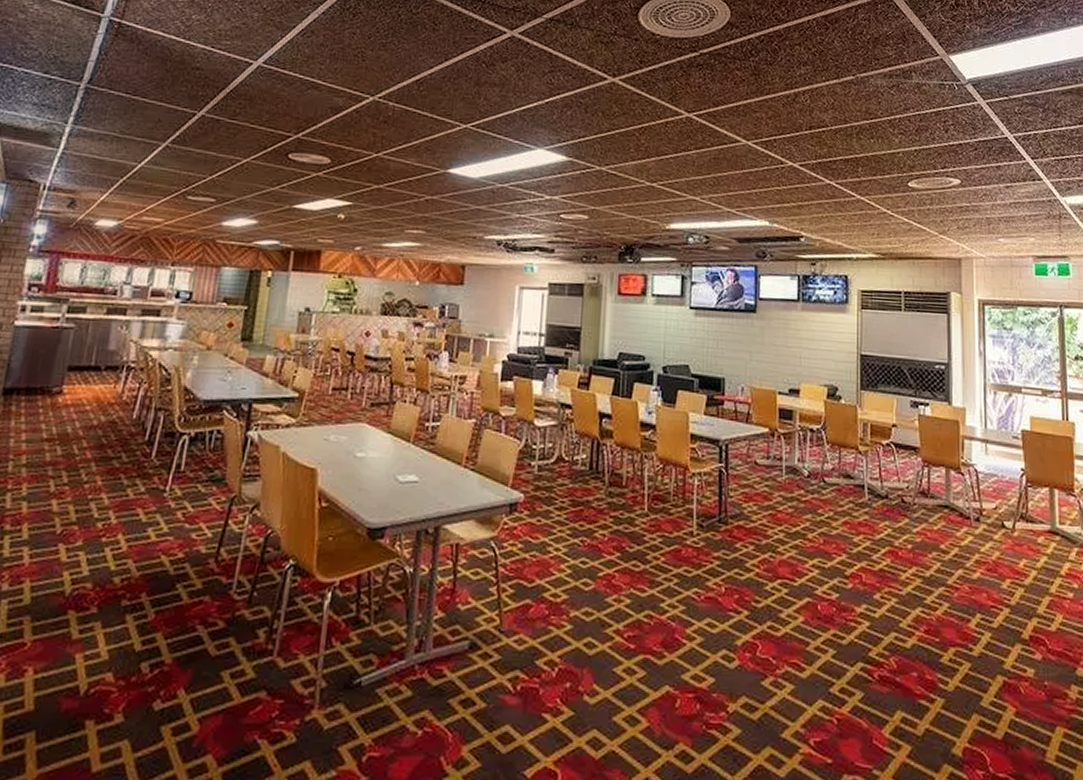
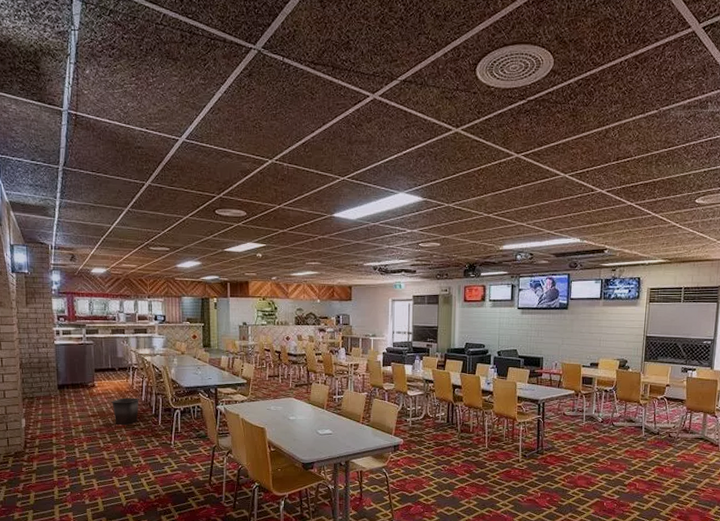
waste bin: none [81,413,128,457] -> present [112,397,139,425]

